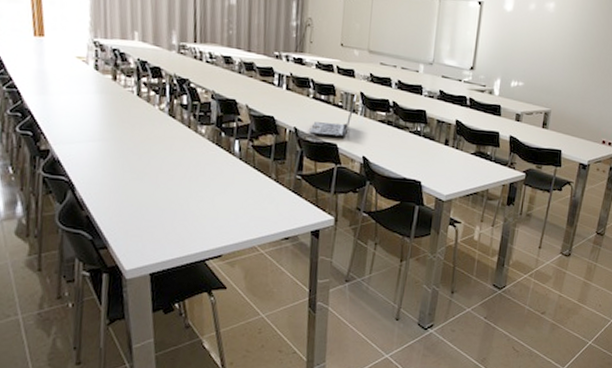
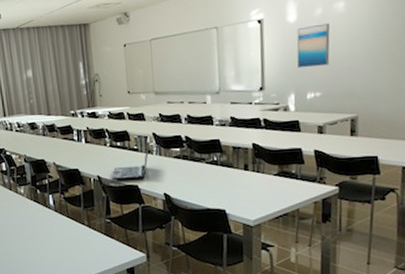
wall art: none [507,17,540,59] -> present [297,23,330,69]

